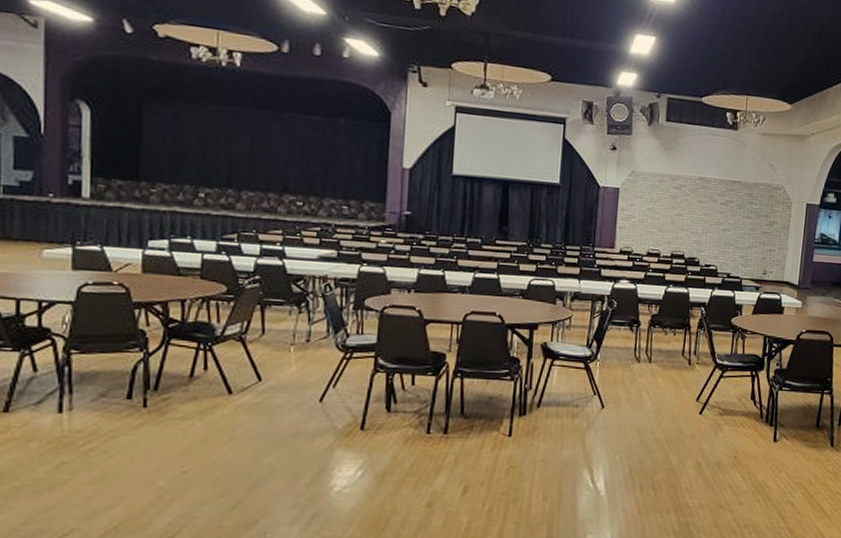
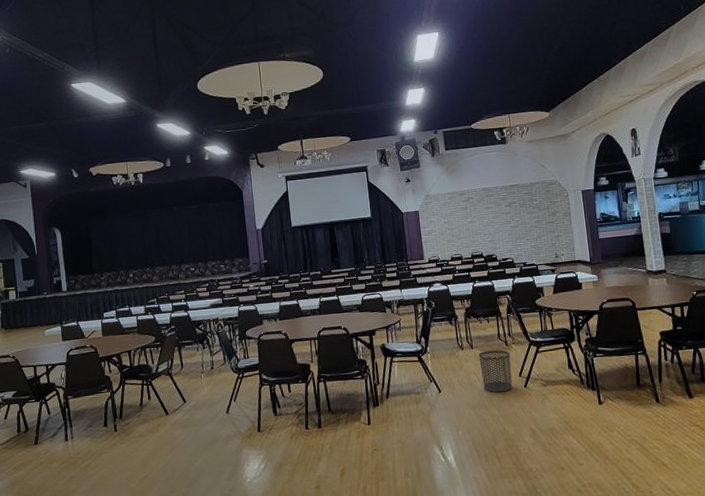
waste bin: none [654,368,692,417] -> present [479,350,513,393]

